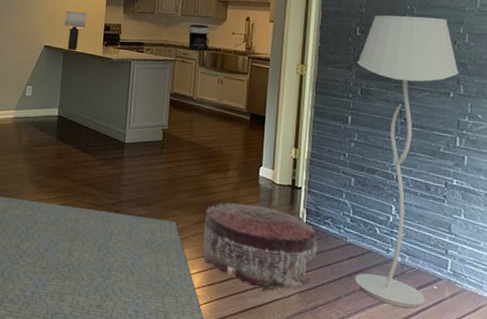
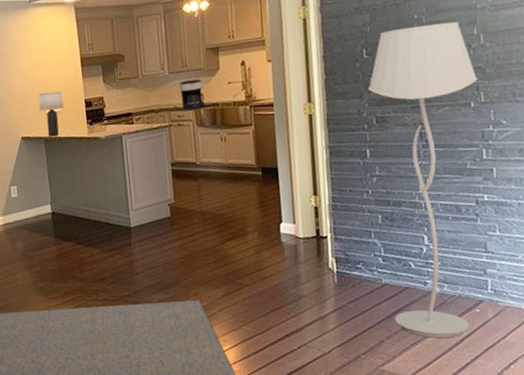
pouf: present [203,202,318,291] -> none [230,263,353,352]

